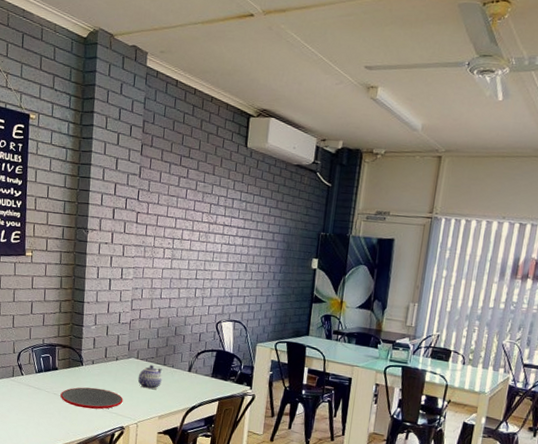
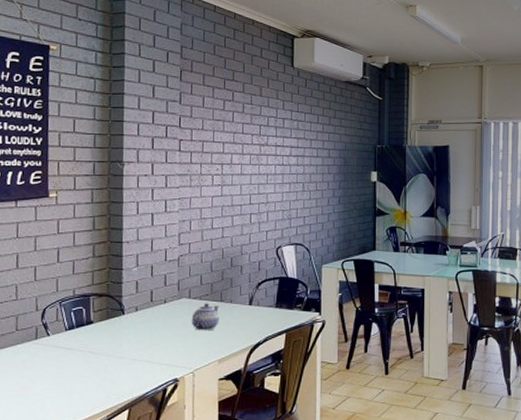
plate: present [60,387,123,410] -> none [98,338,175,364]

